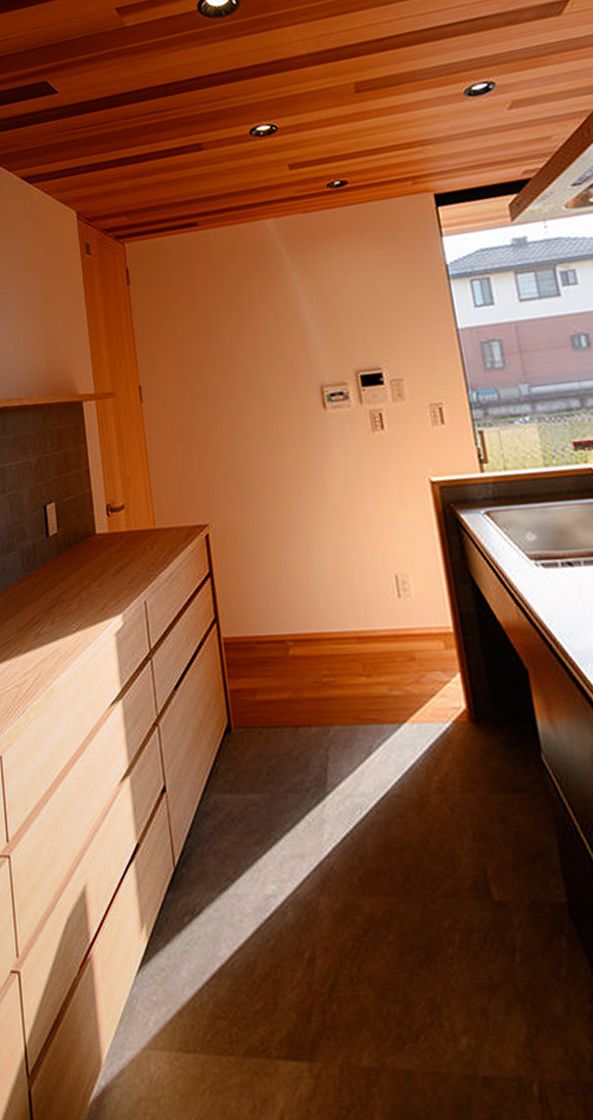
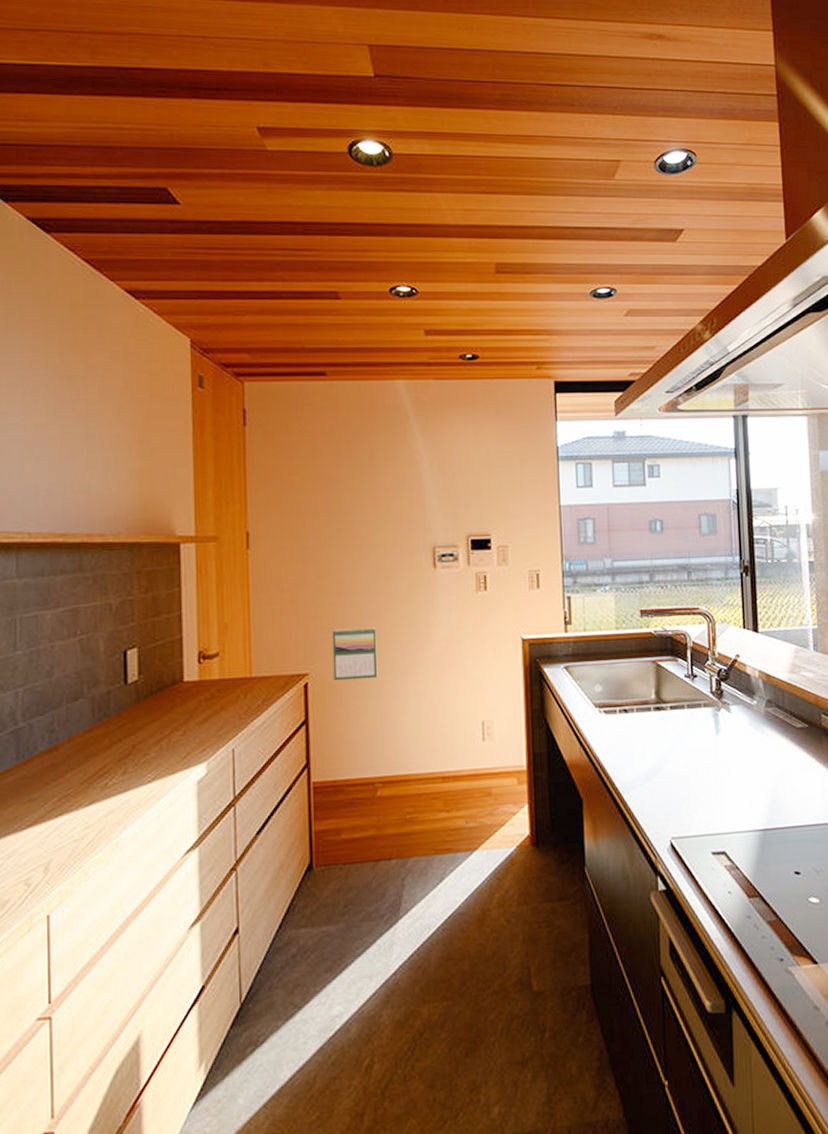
calendar: none [227,474,278,532] -> present [332,626,378,681]

